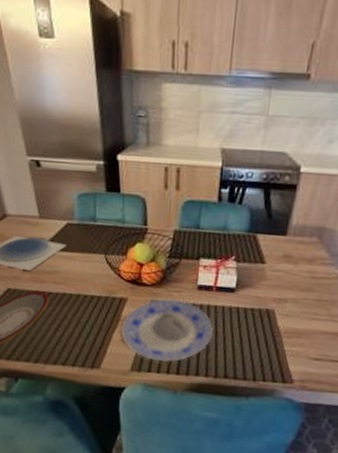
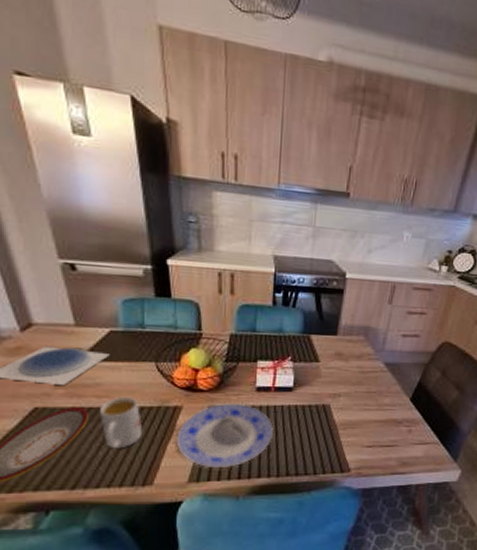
mug: none [57,284,93,332] -> present [99,396,143,449]

